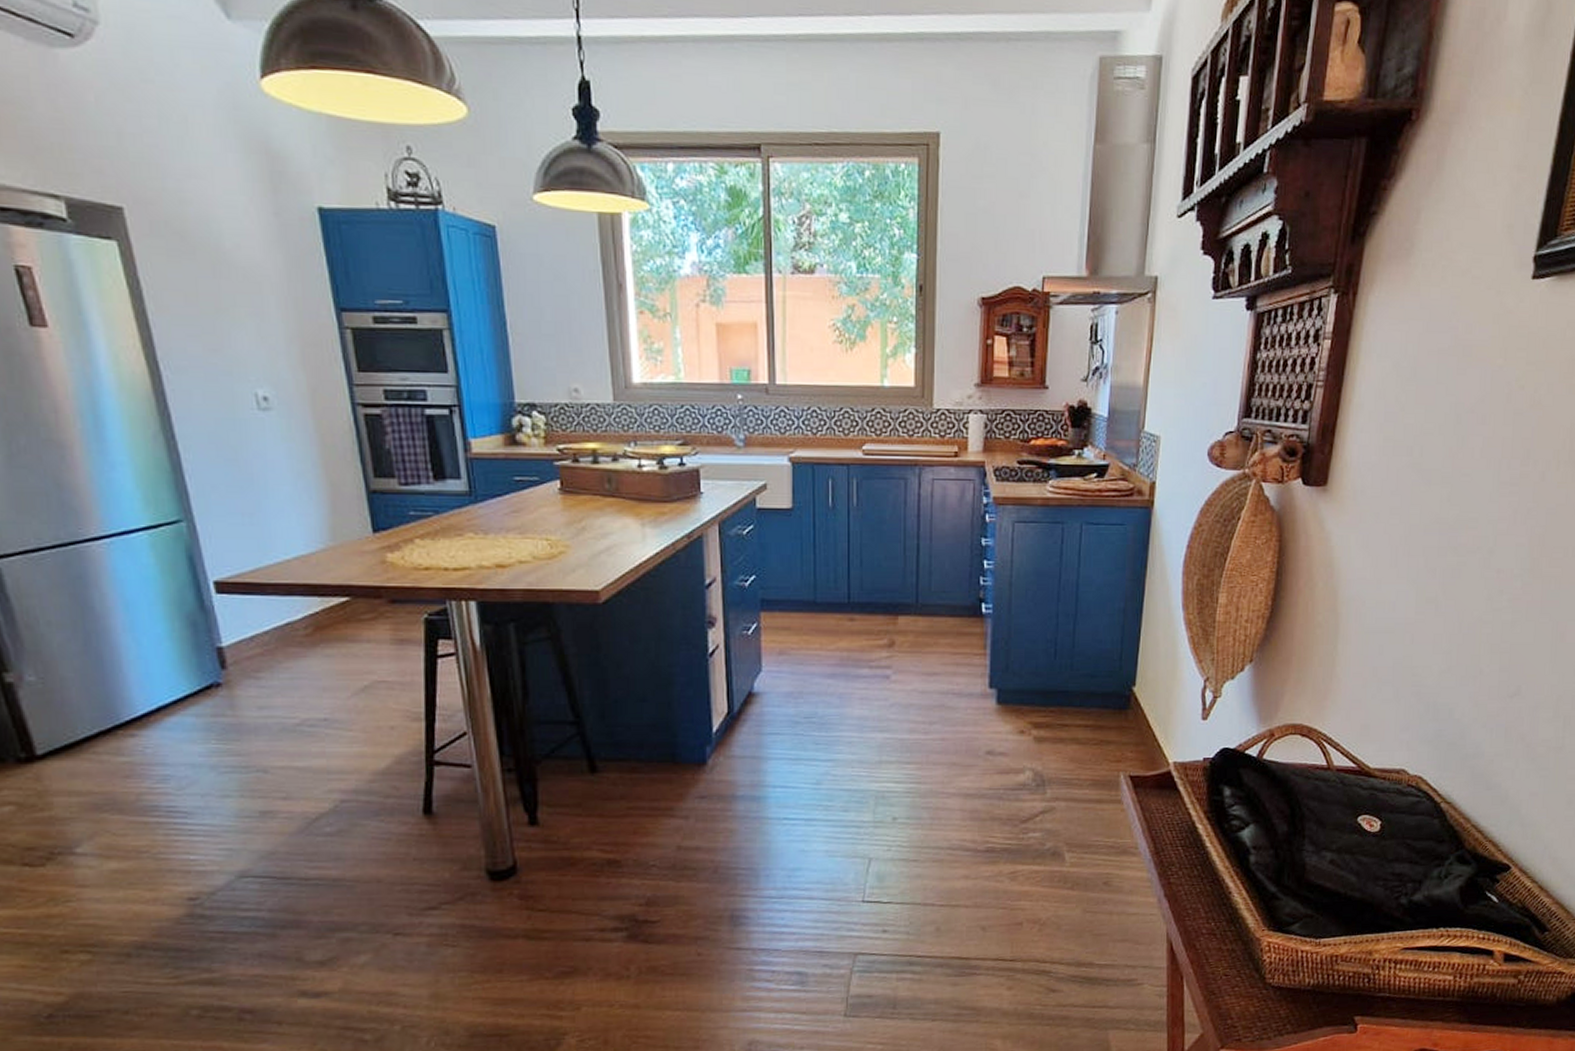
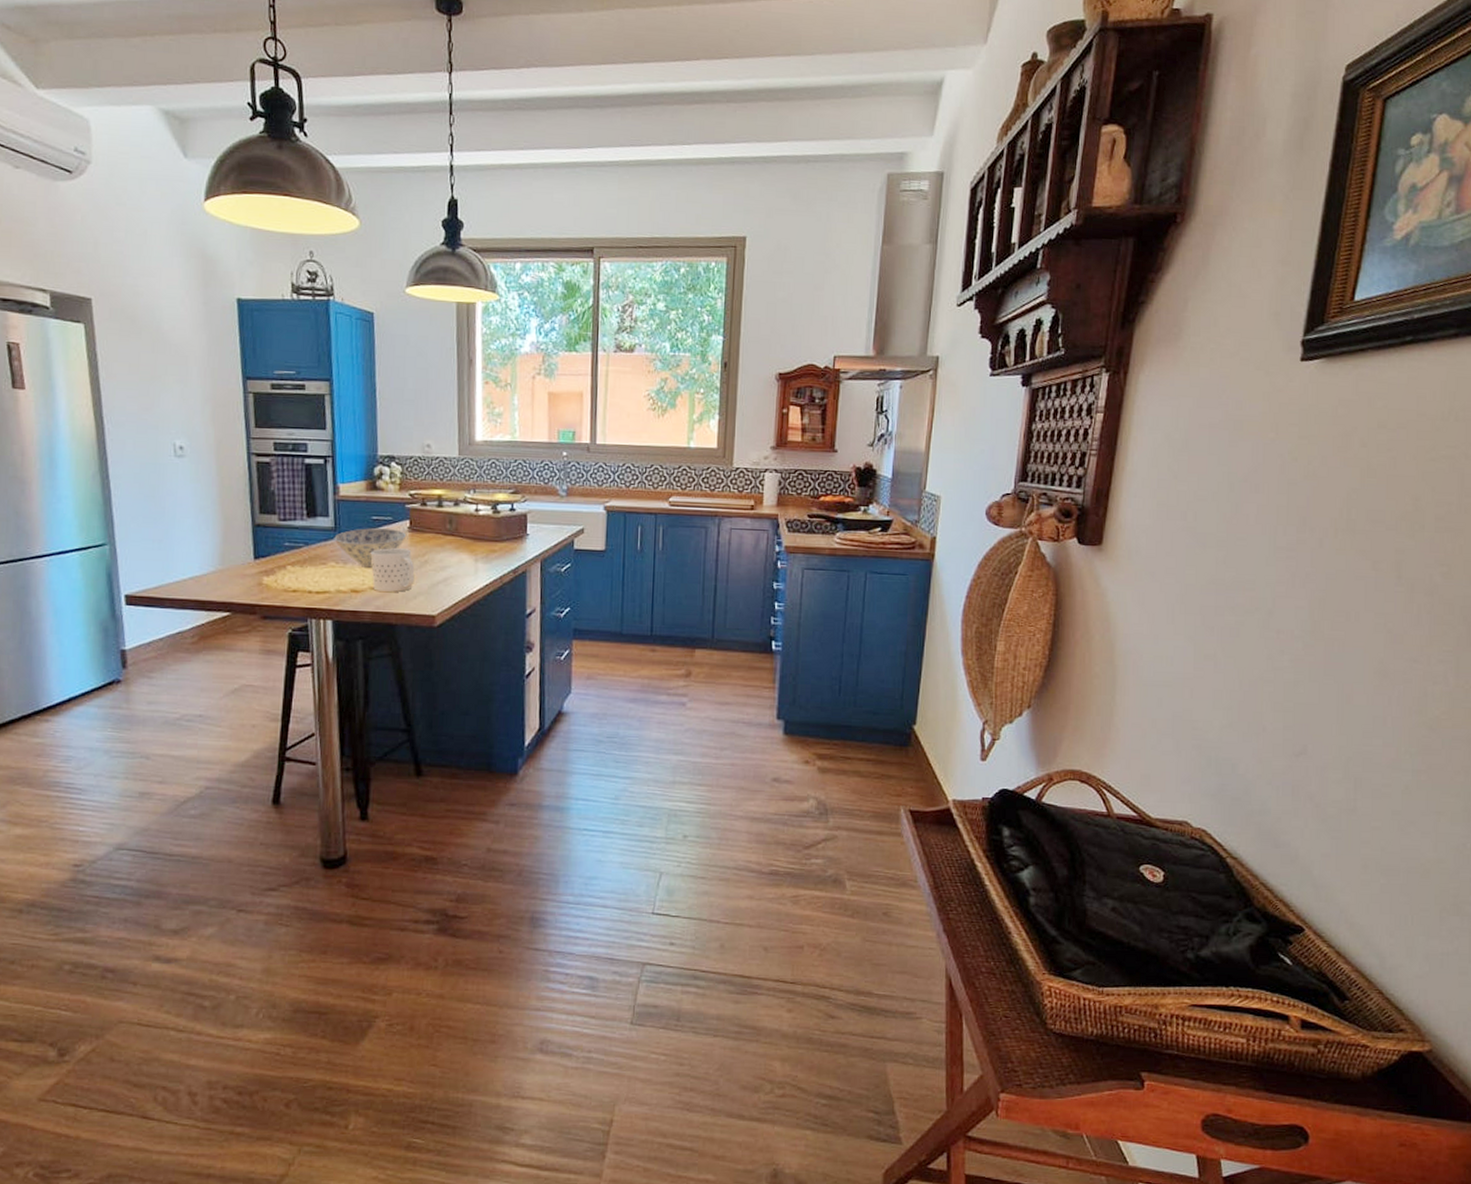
bowl: none [469,491,558,538] -> present [334,528,407,568]
mug: none [516,514,571,566] -> present [370,548,415,593]

